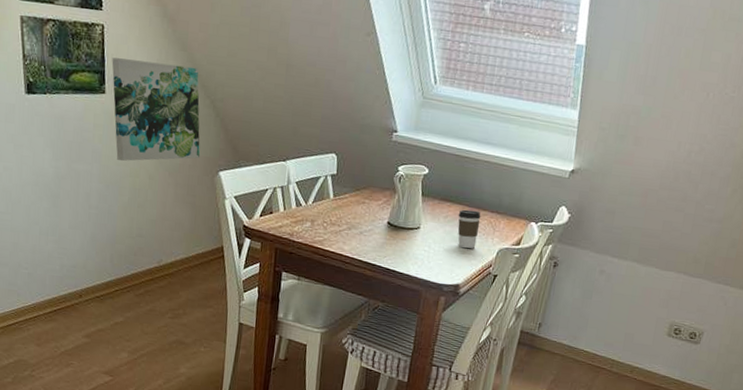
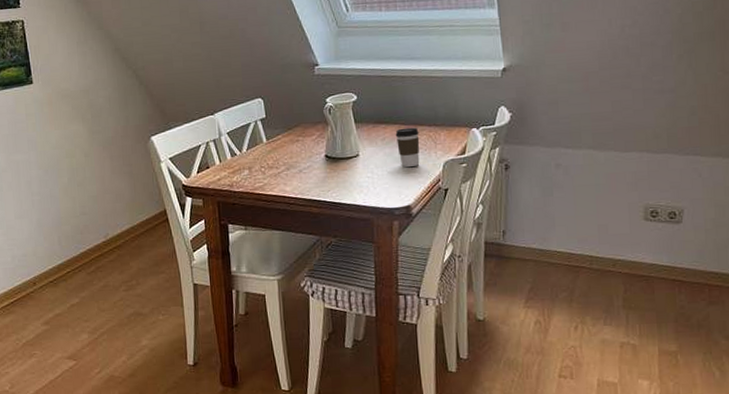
wall art: present [112,57,201,161] -> none [35,42,131,144]

